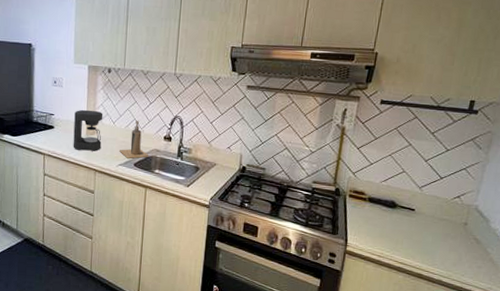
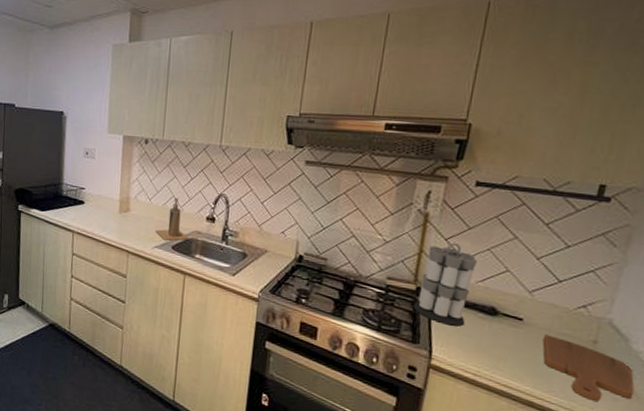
coffee maker: present [73,109,103,151] -> none [104,183,139,231]
spice rack: none [333,151,382,218] -> present [413,242,478,327]
cutting board: none [429,221,492,271] -> present [542,335,634,403]

